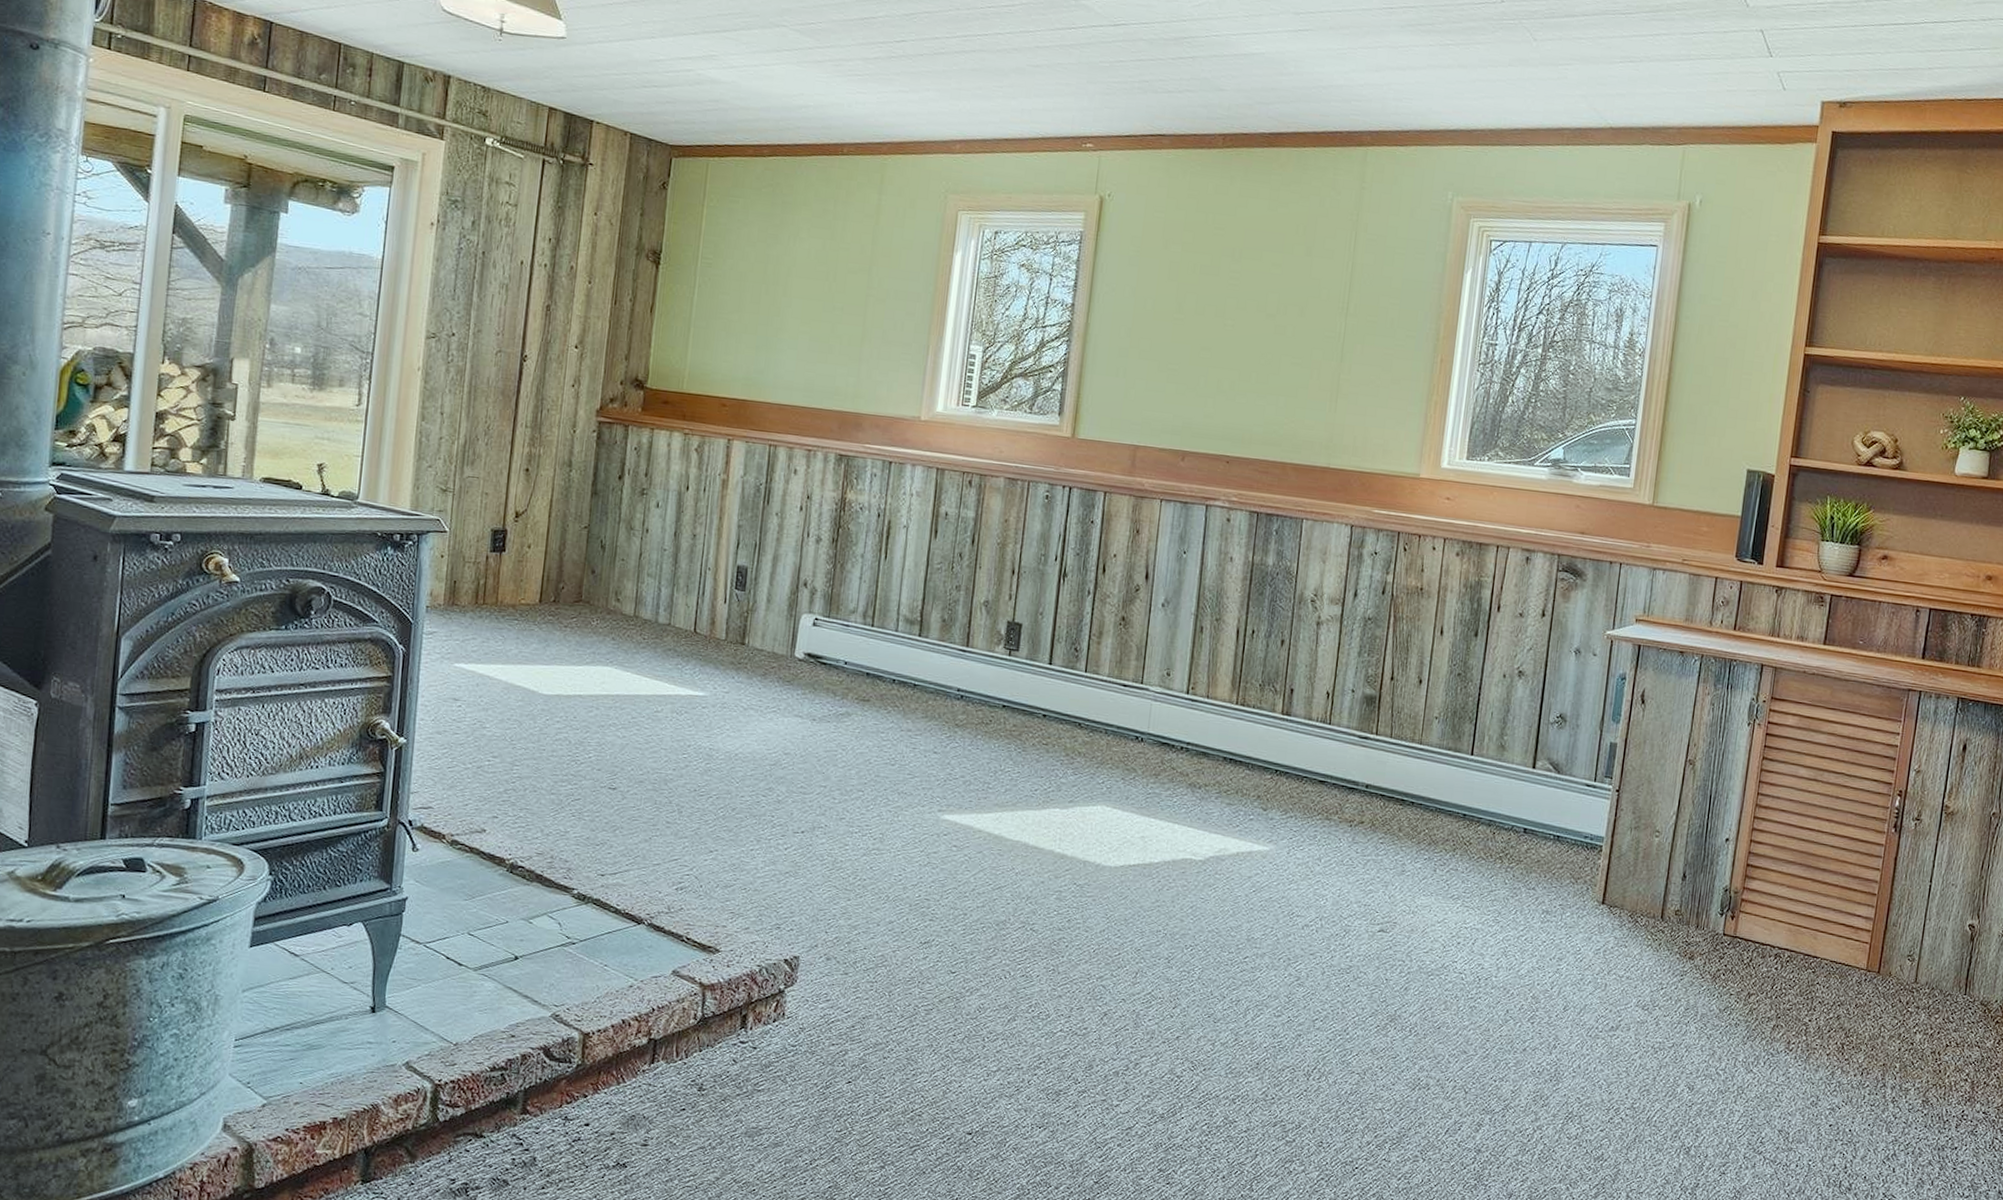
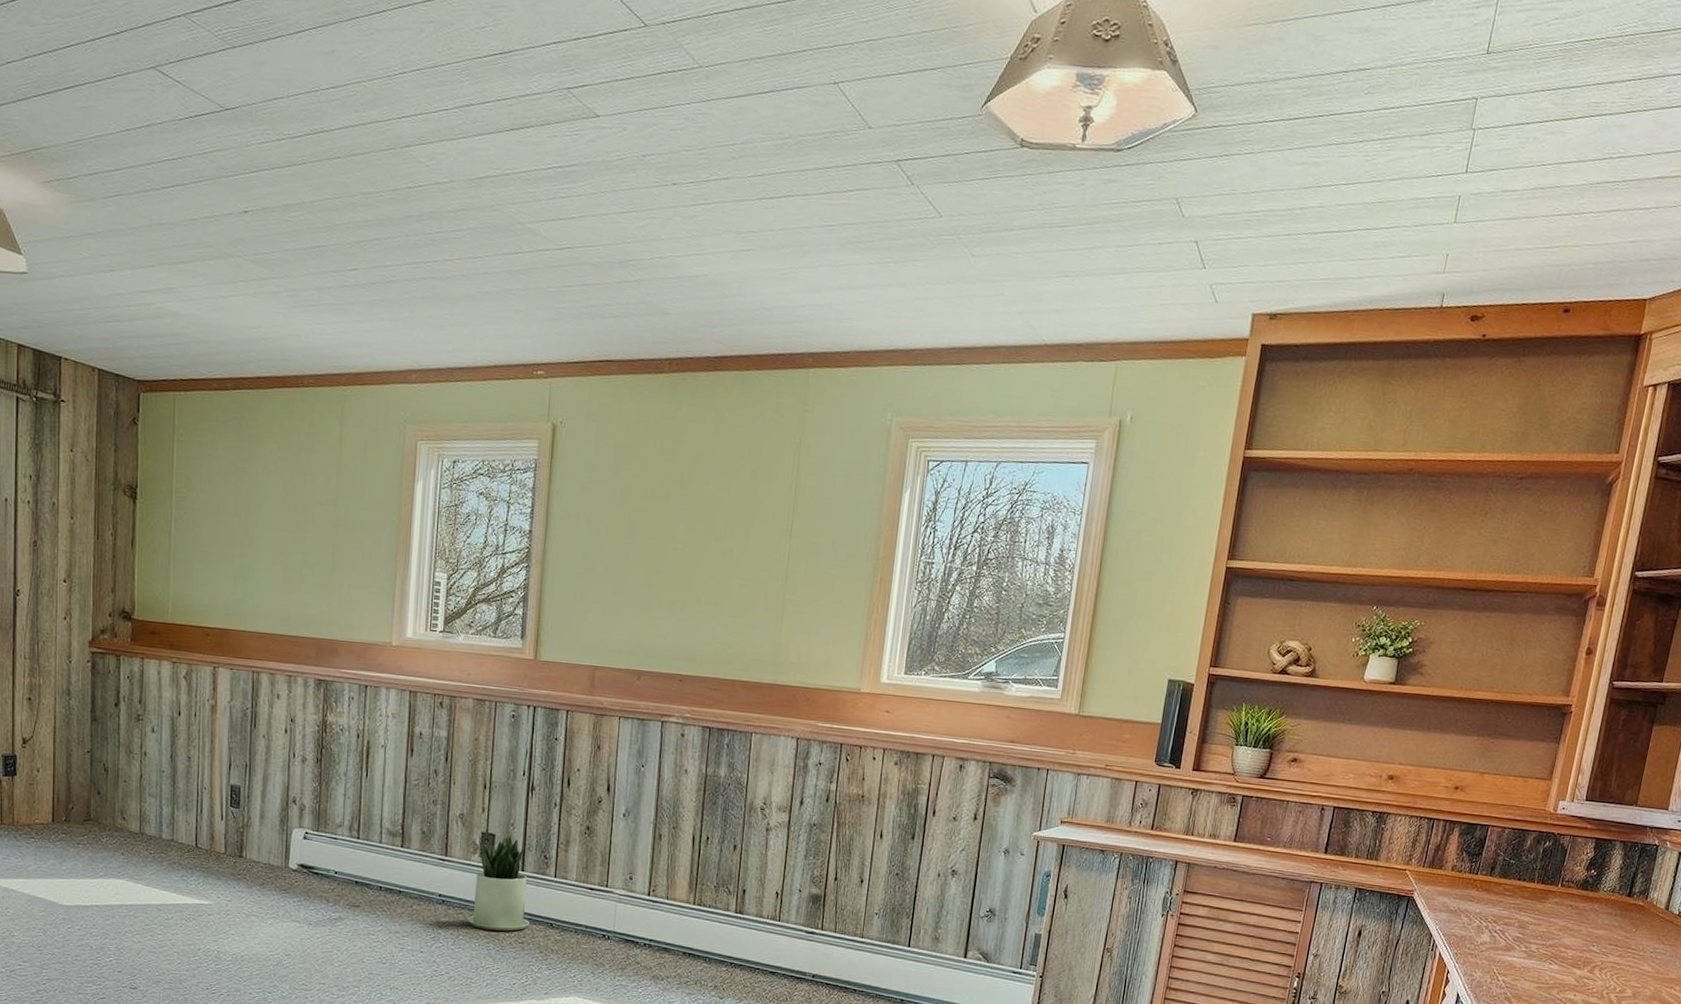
planter: none [987,625,1056,731] -> present [467,835,529,932]

